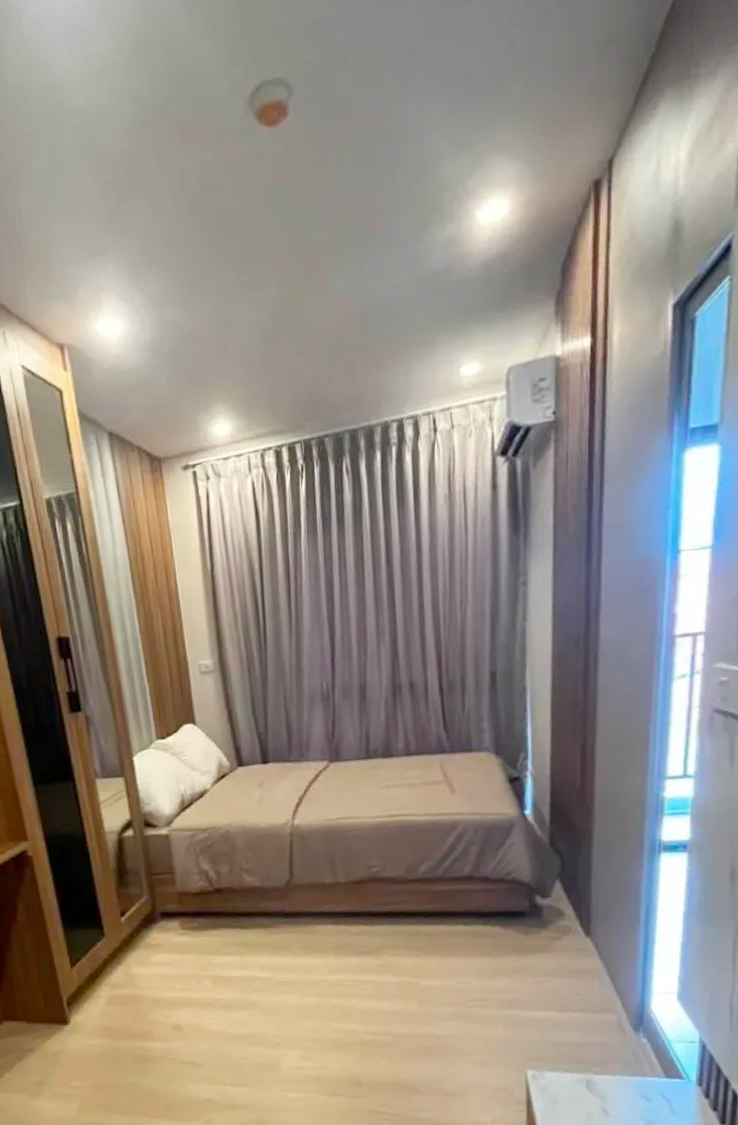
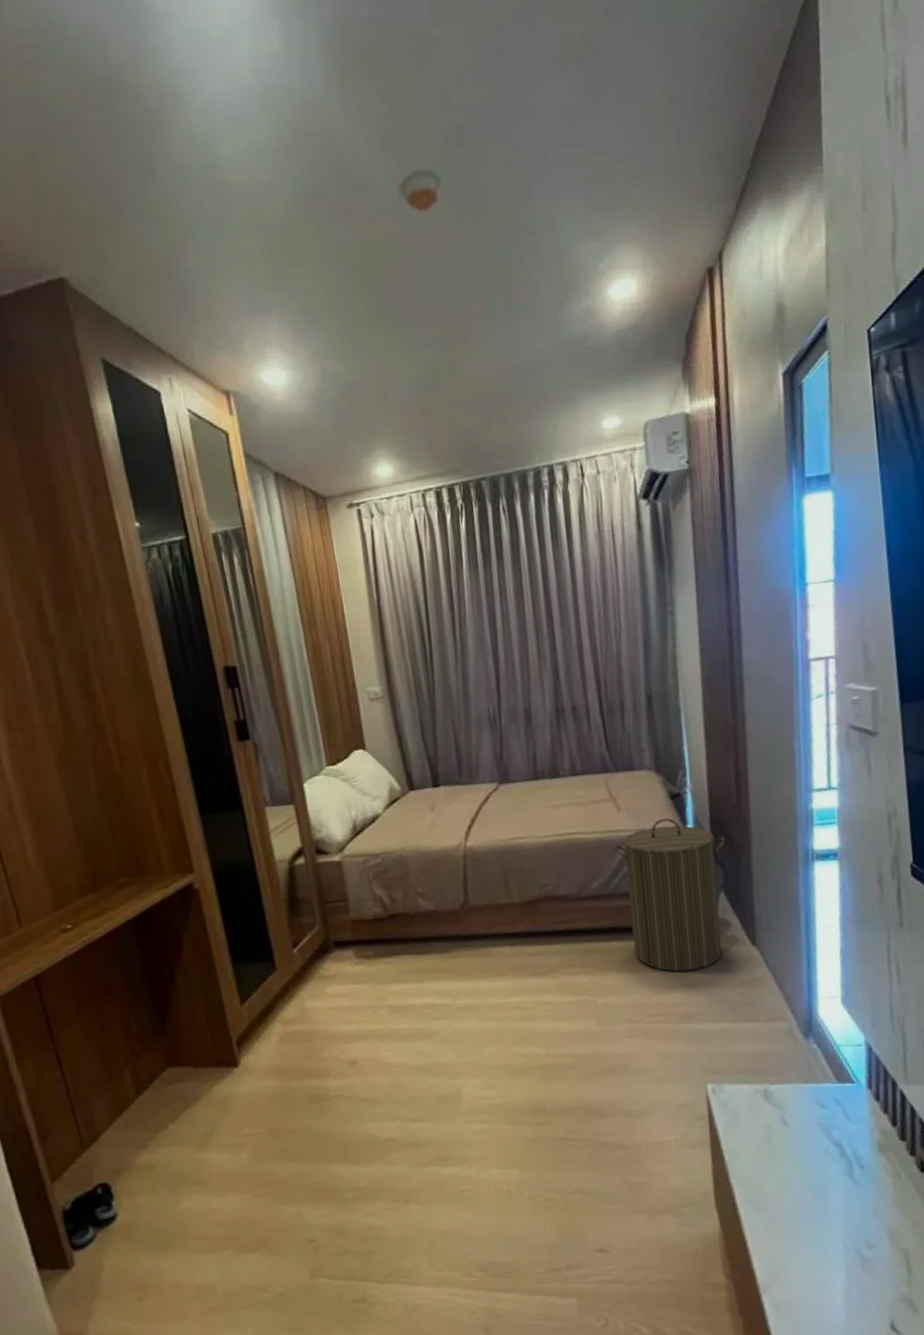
laundry hamper: none [446,802,565,959] -> present [614,818,725,972]

